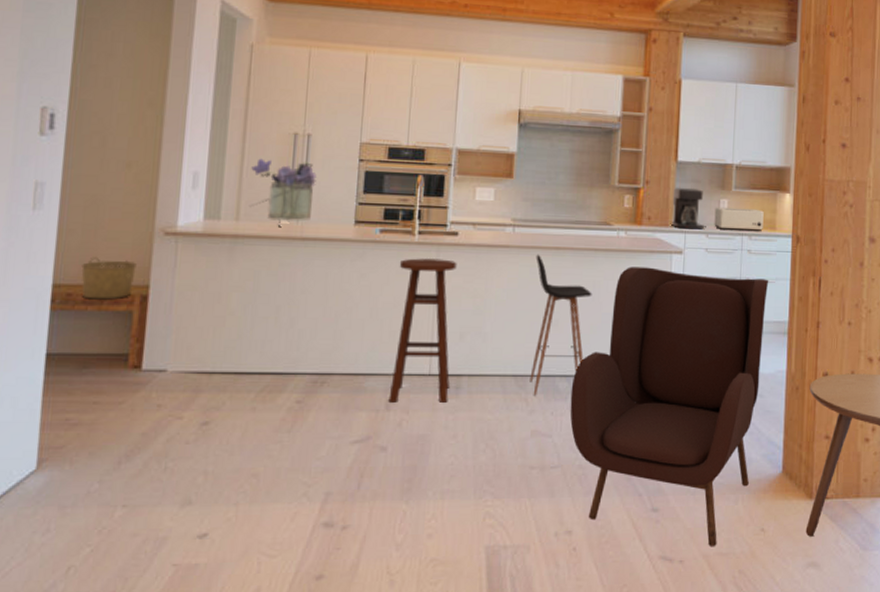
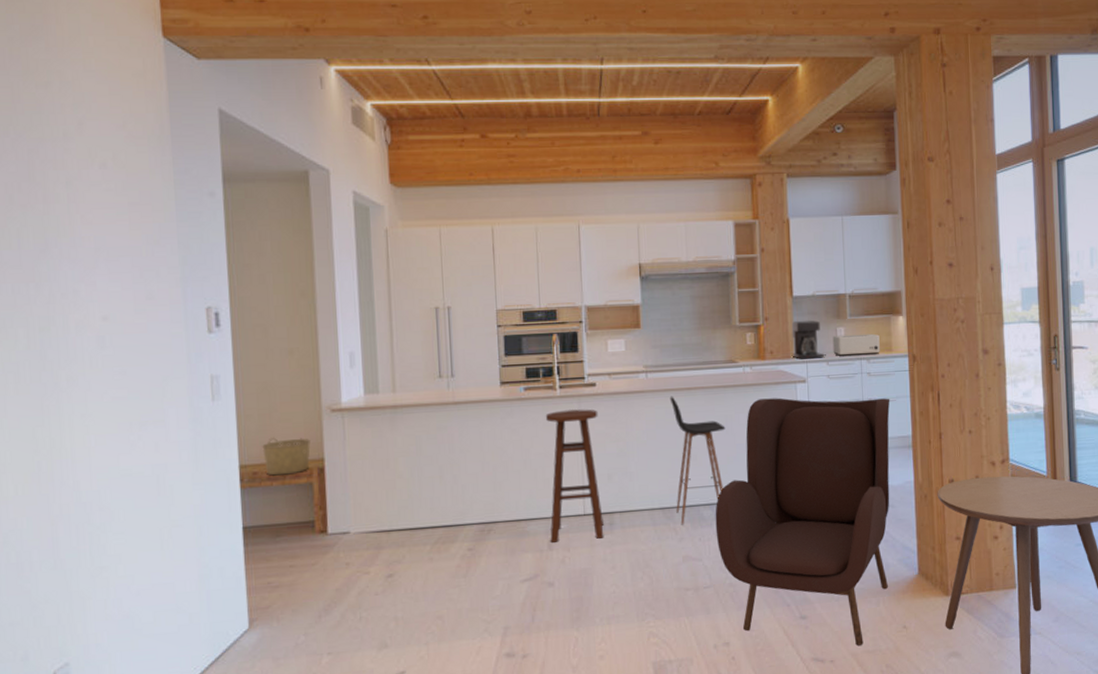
flower bouquet: present [248,158,317,228] -> none [400,333,461,395]

